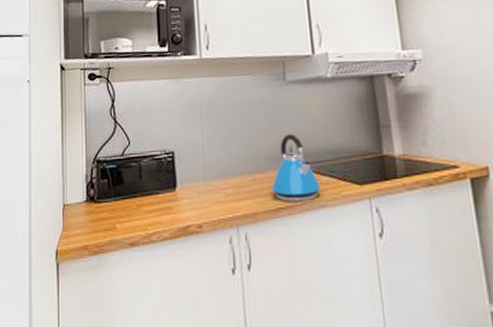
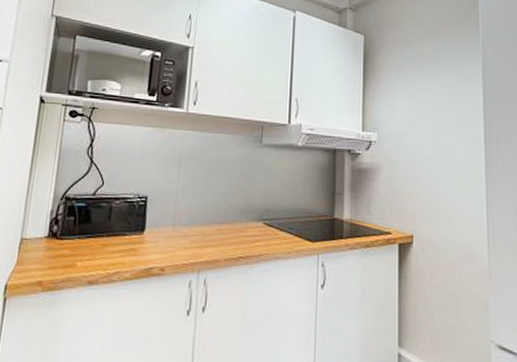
kettle: present [271,134,321,202] -> none [235,192,278,253]

